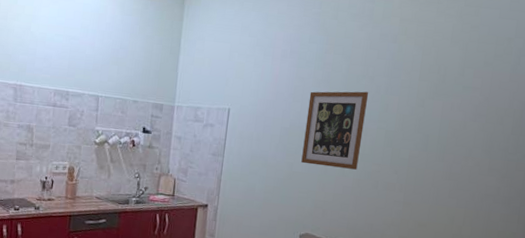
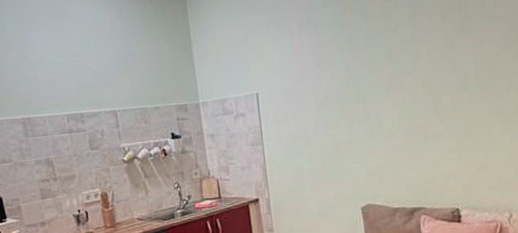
wall art: present [301,91,369,170] -> none [336,45,403,133]

